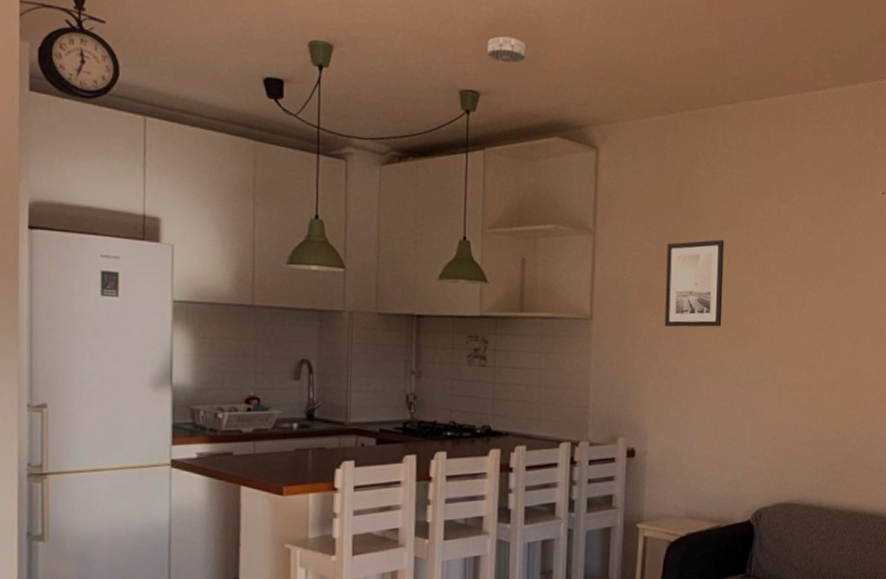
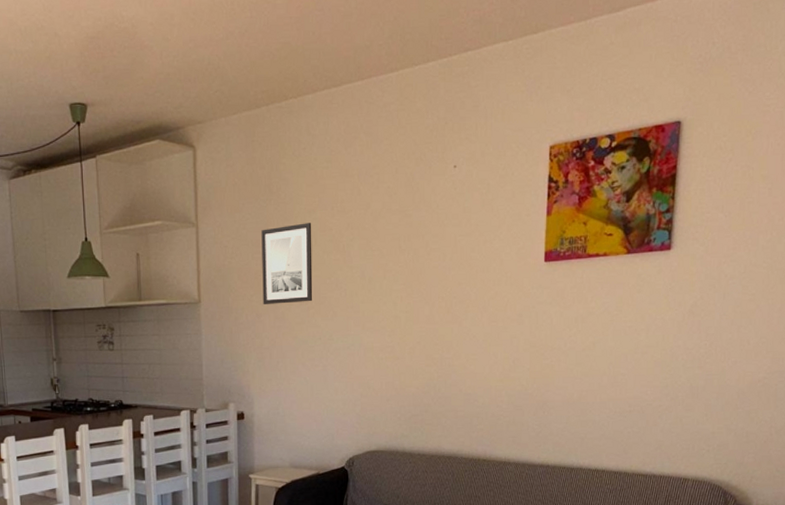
smoke detector: present [487,36,527,63] -> none [90,48,125,74]

